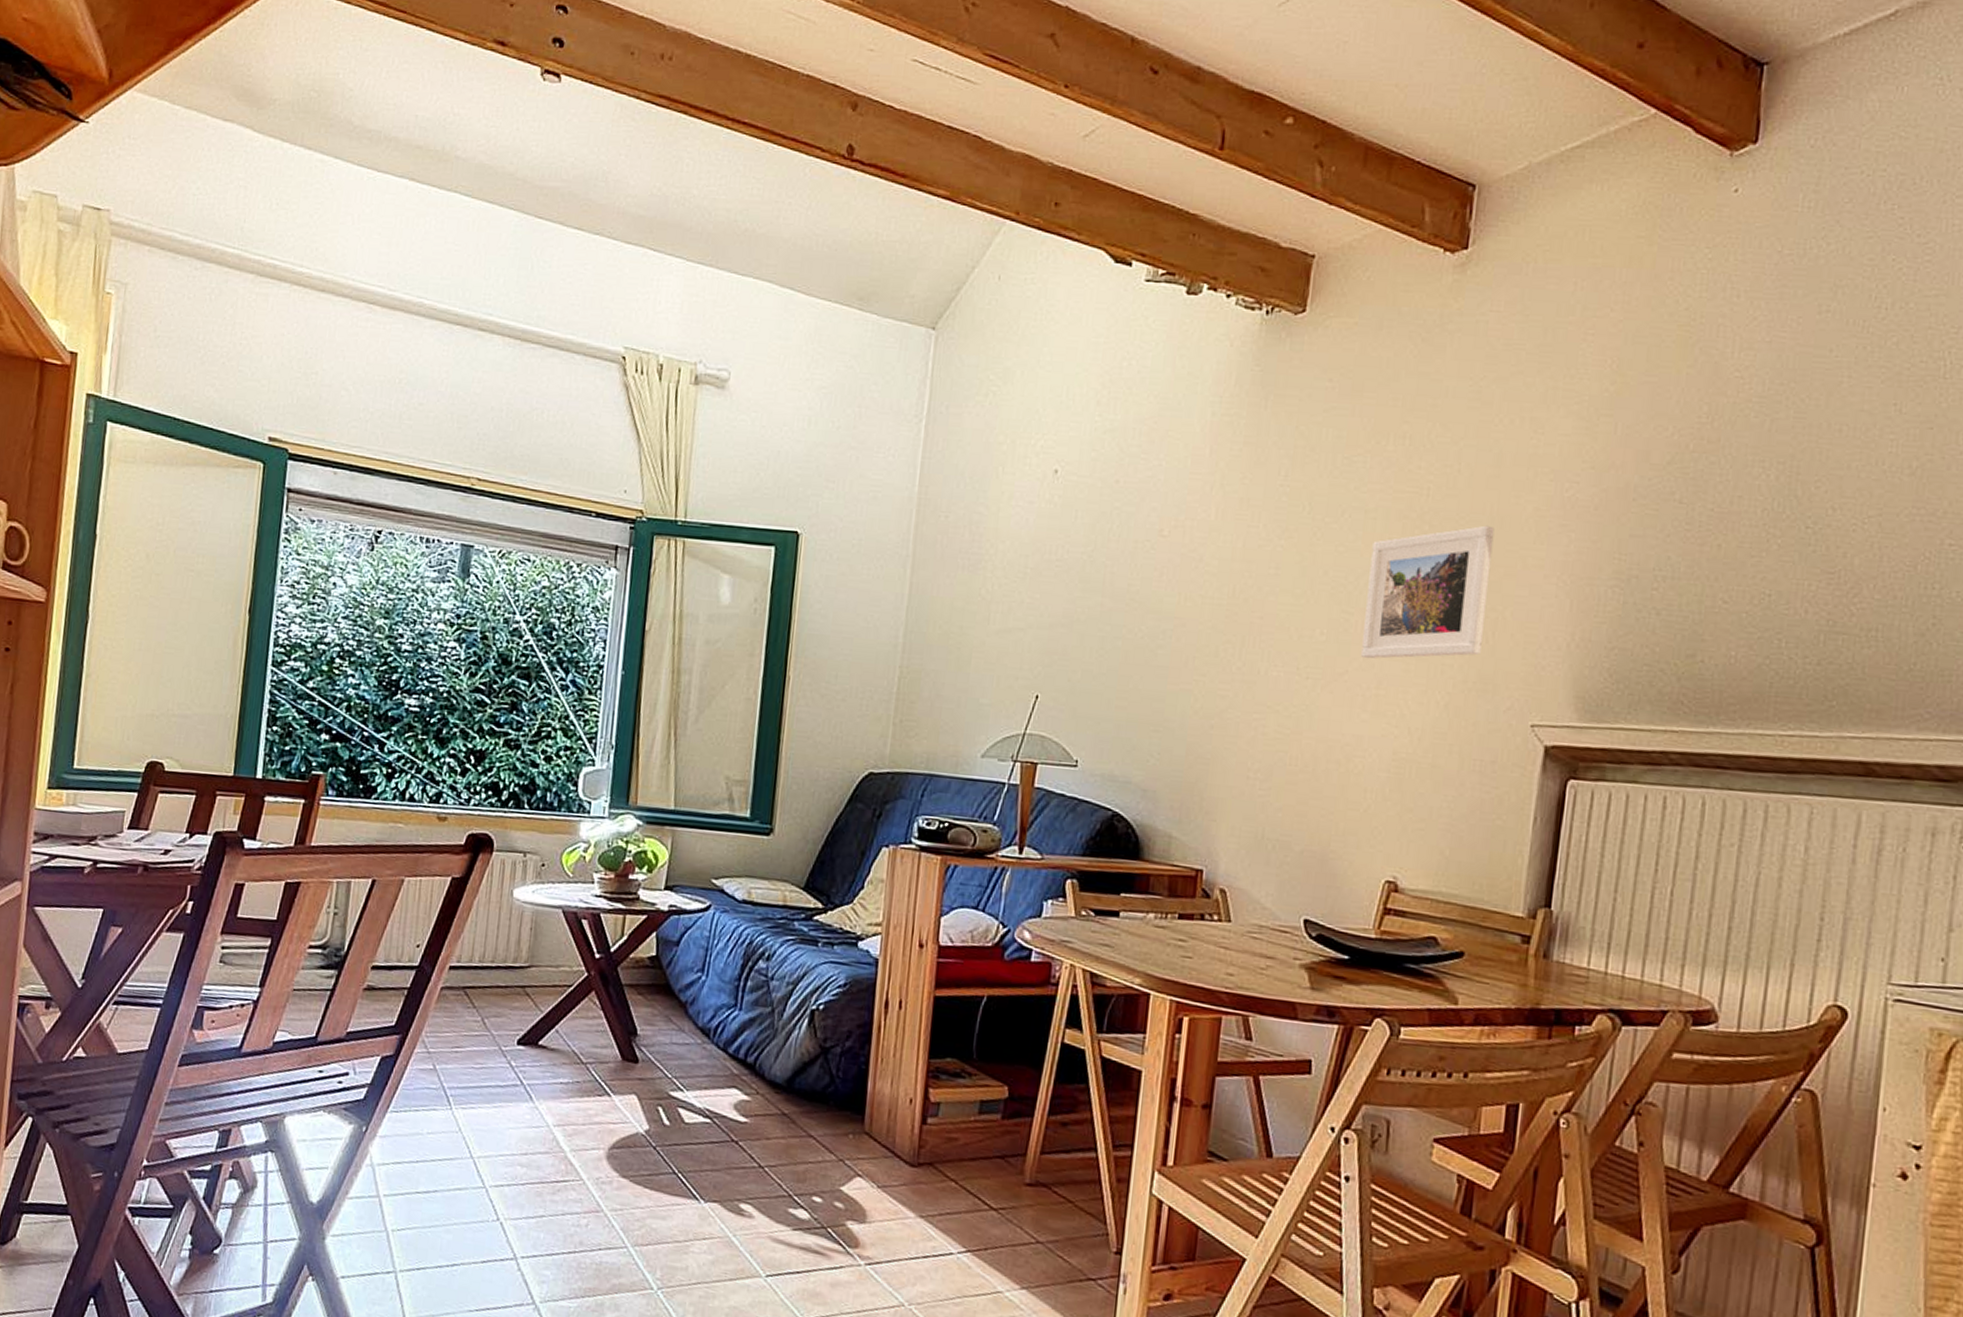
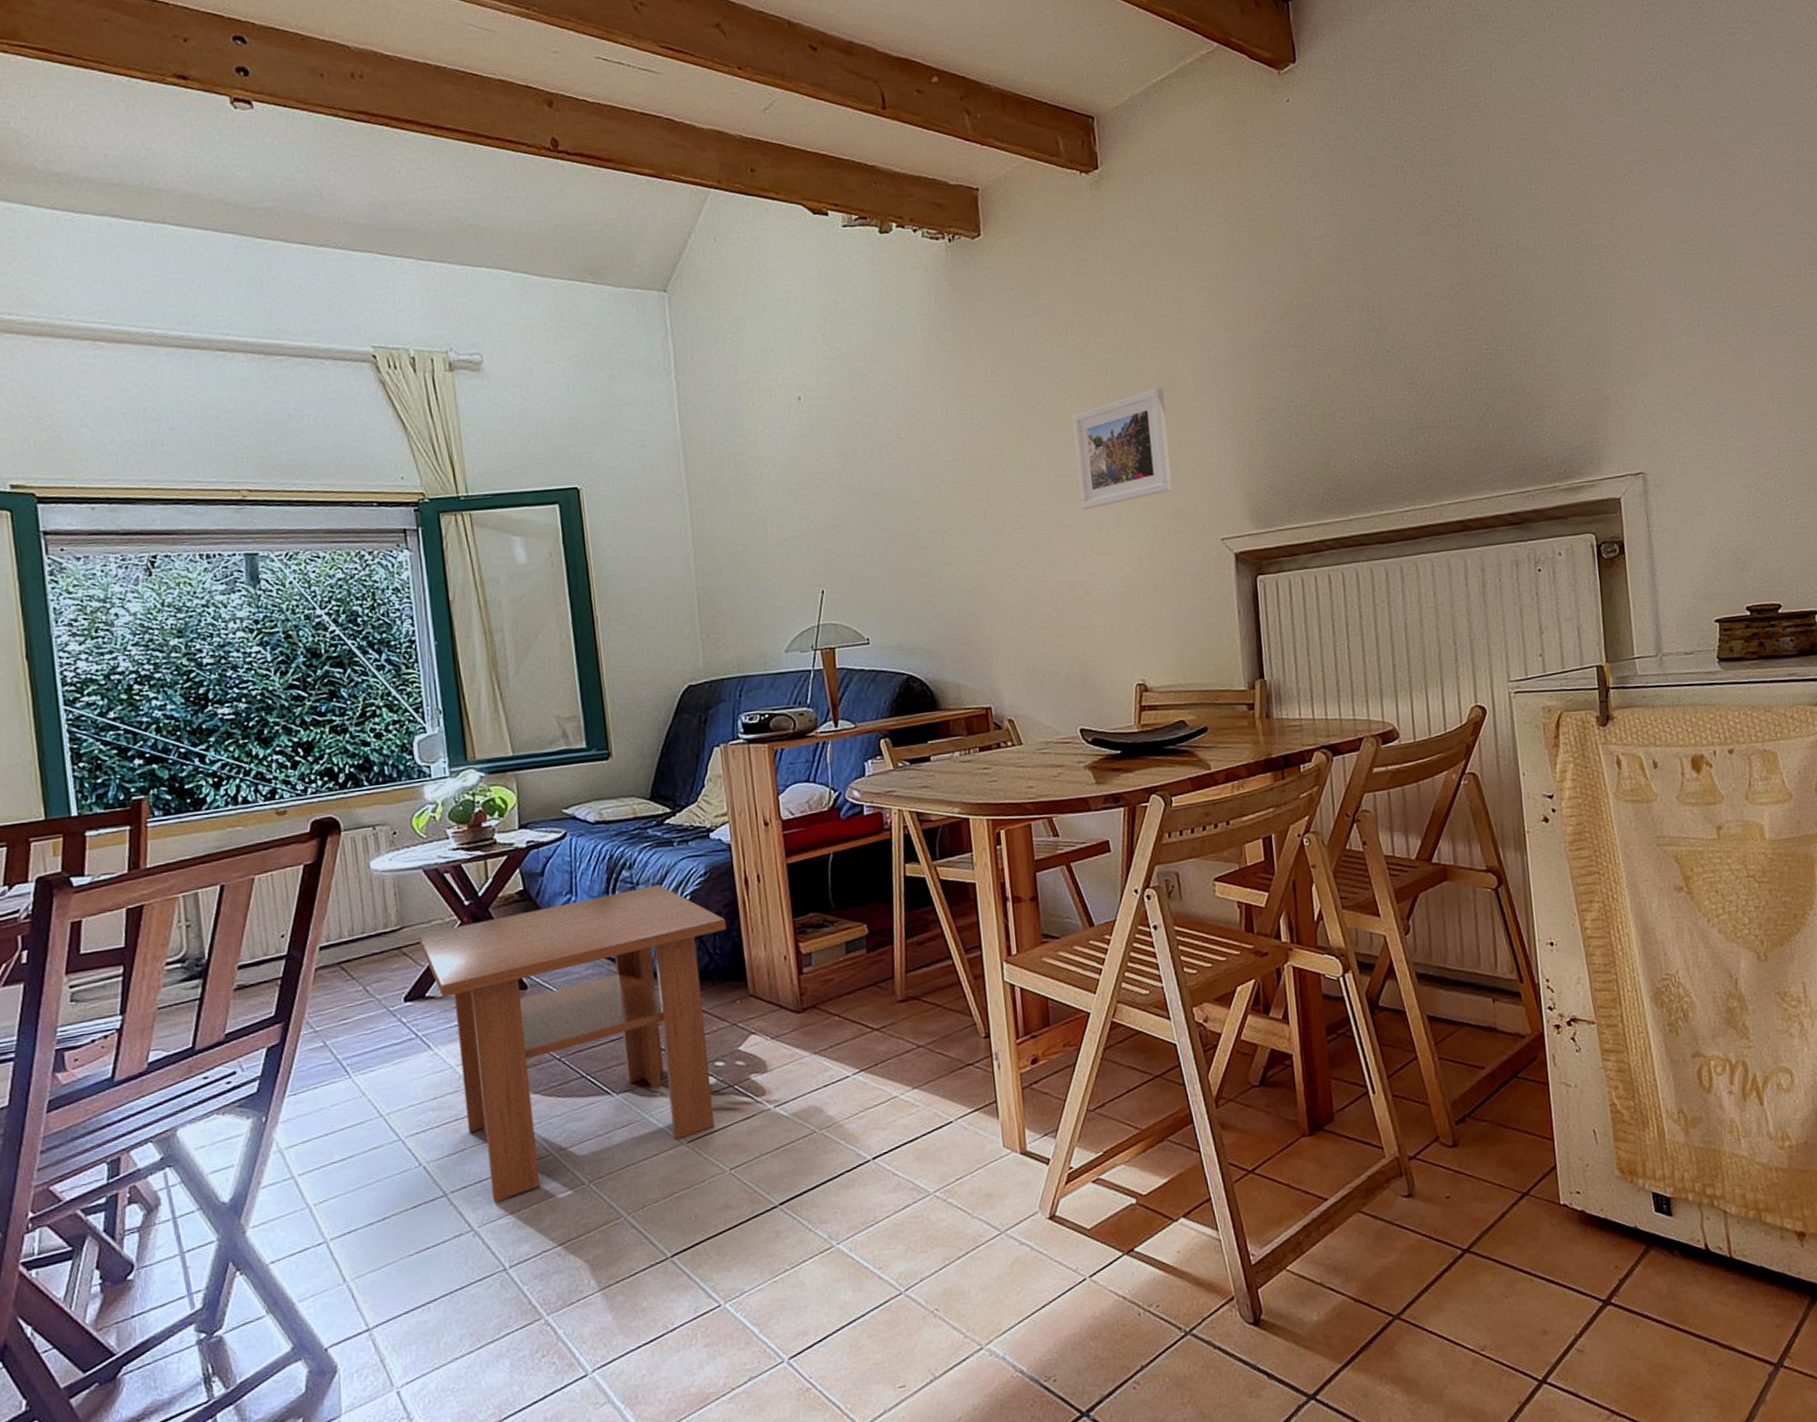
coffee table: none [543,977,856,1281] -> present [419,885,727,1202]

